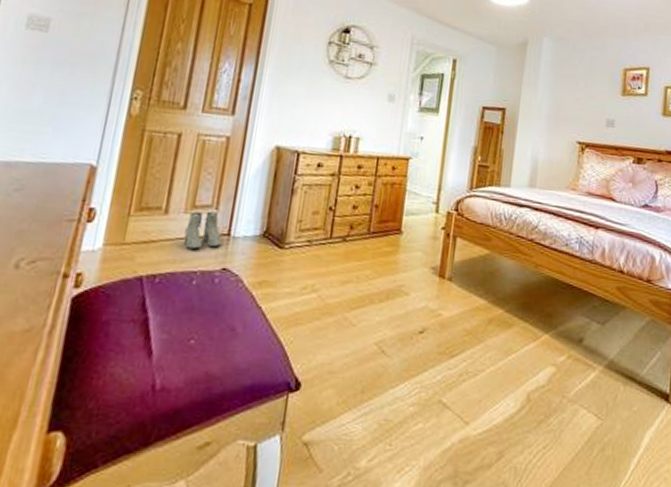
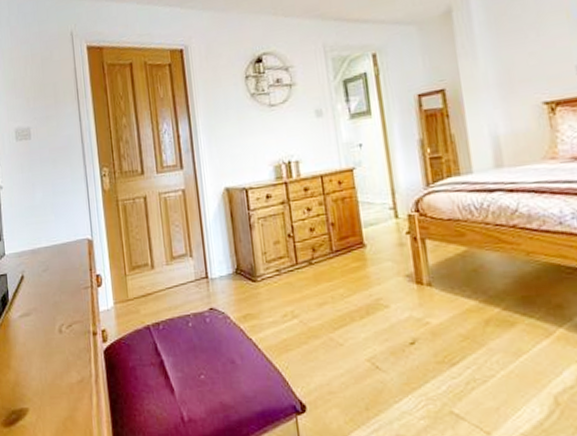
boots: present [183,211,222,249] -> none [171,259,203,296]

